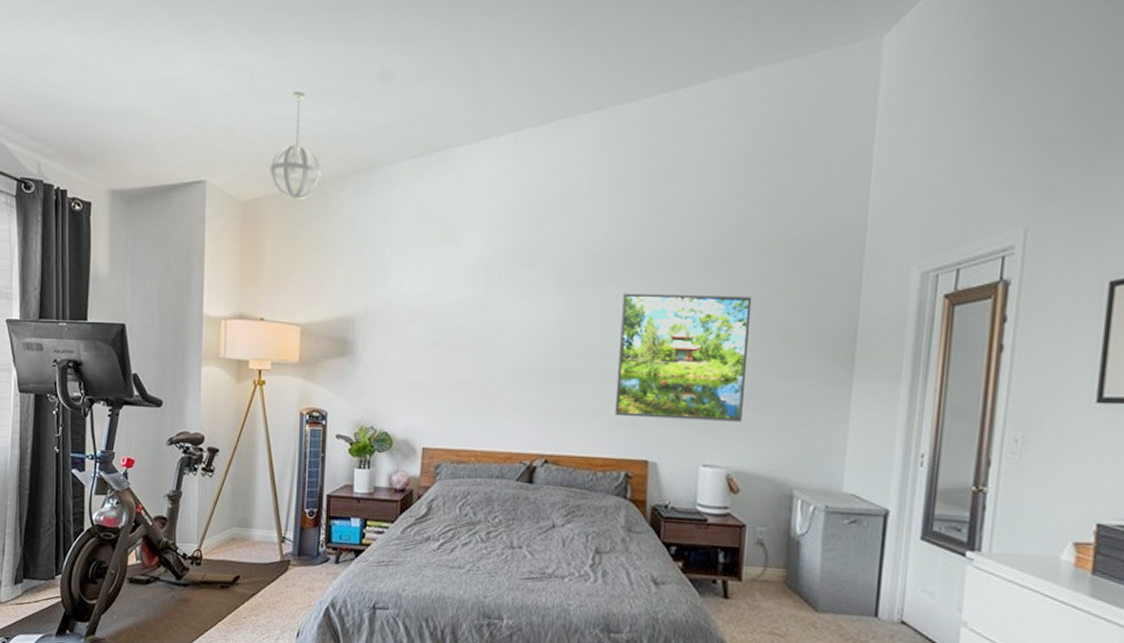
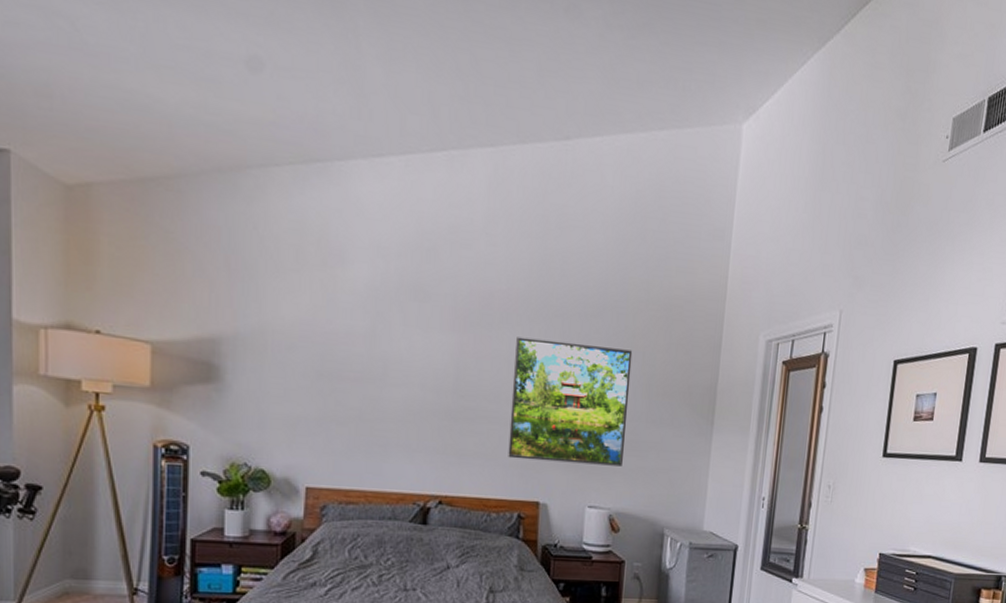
pendant light: present [270,91,322,199] -> none [103,58,174,193]

